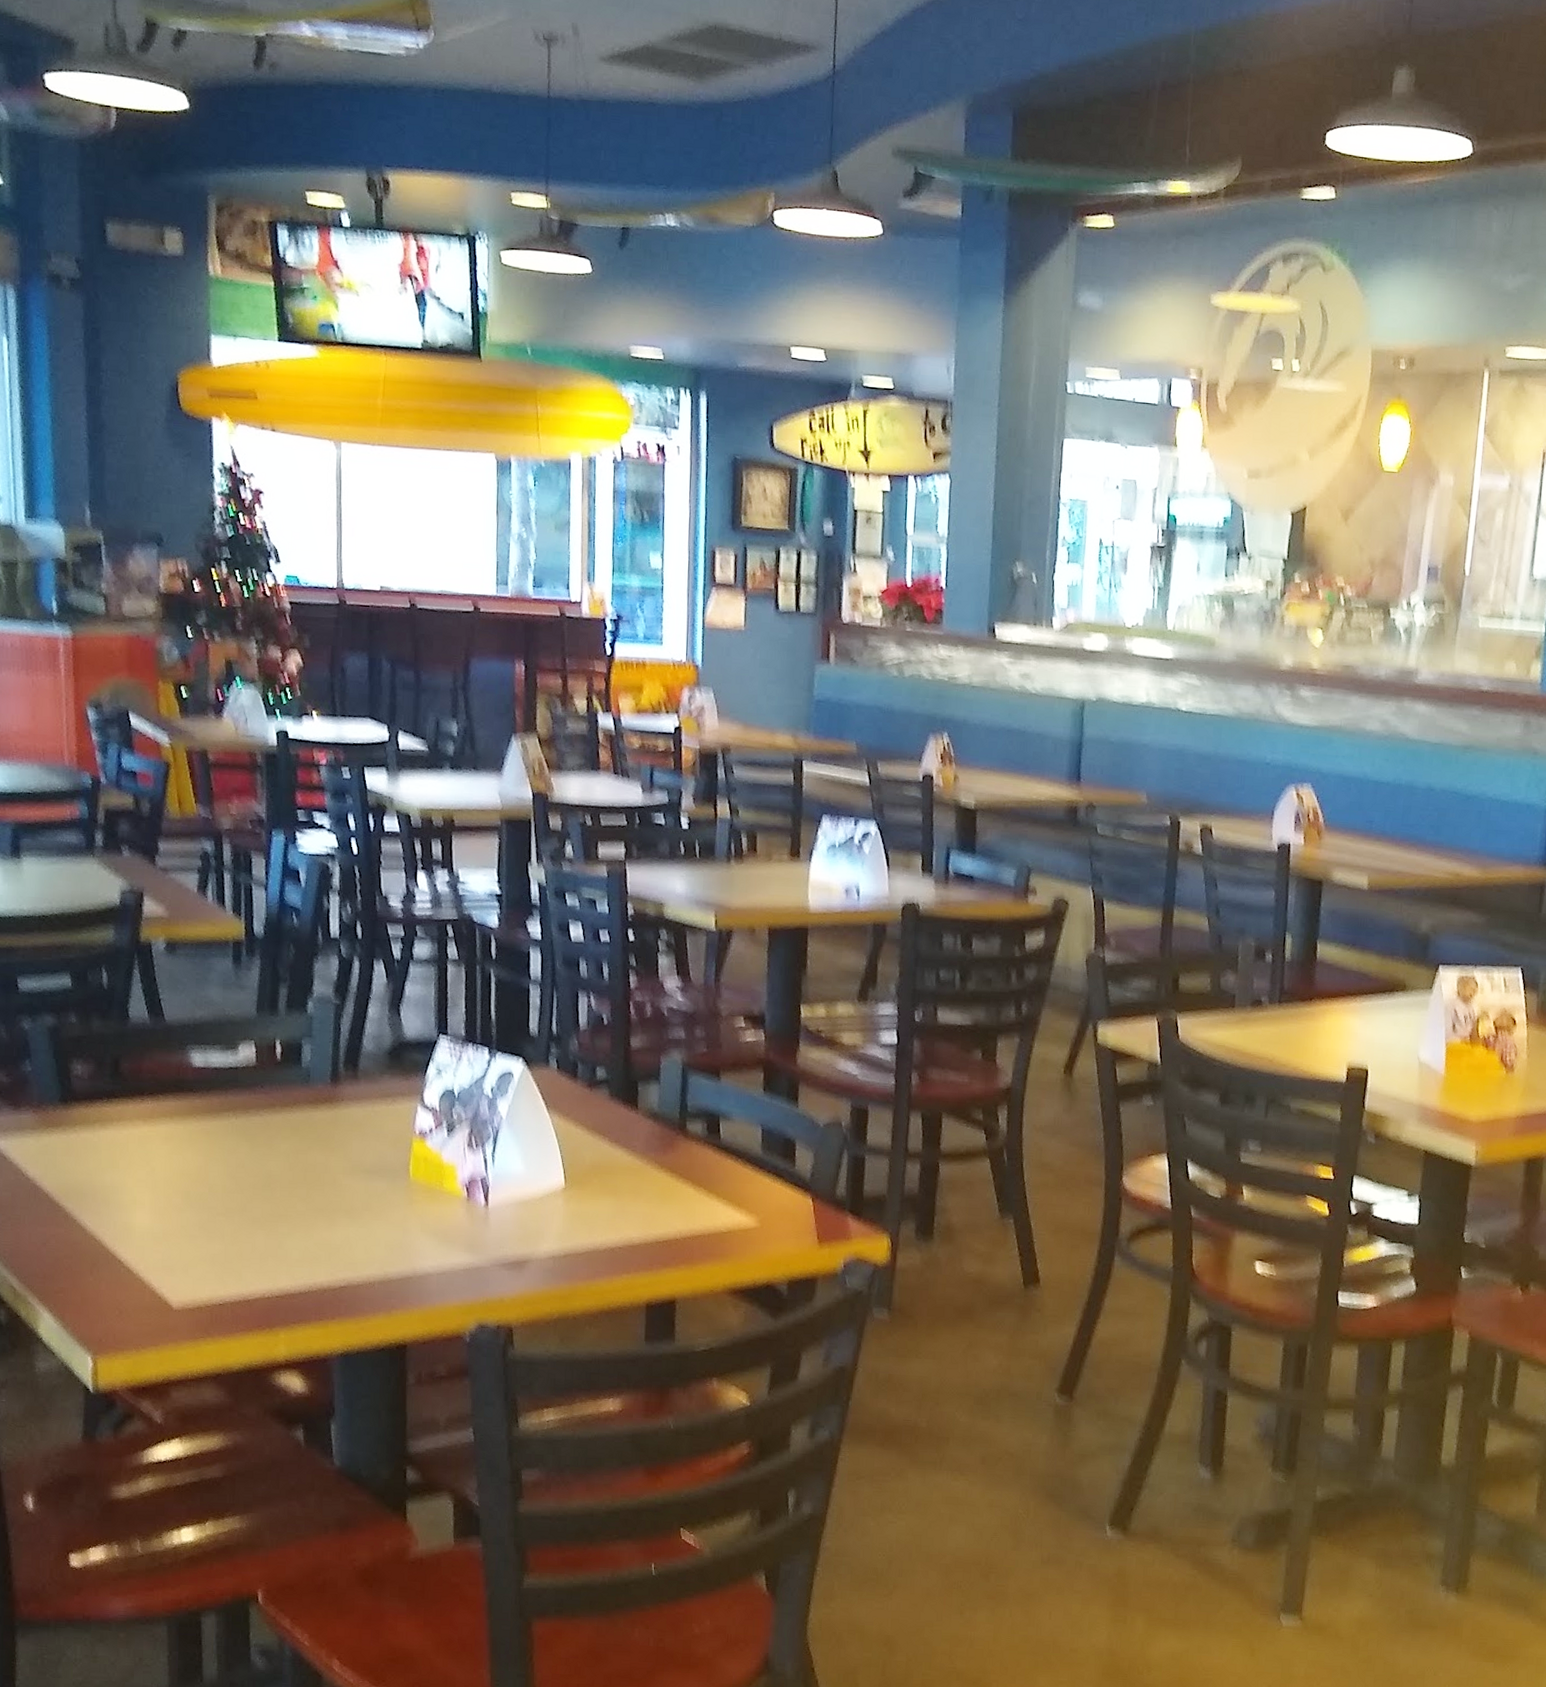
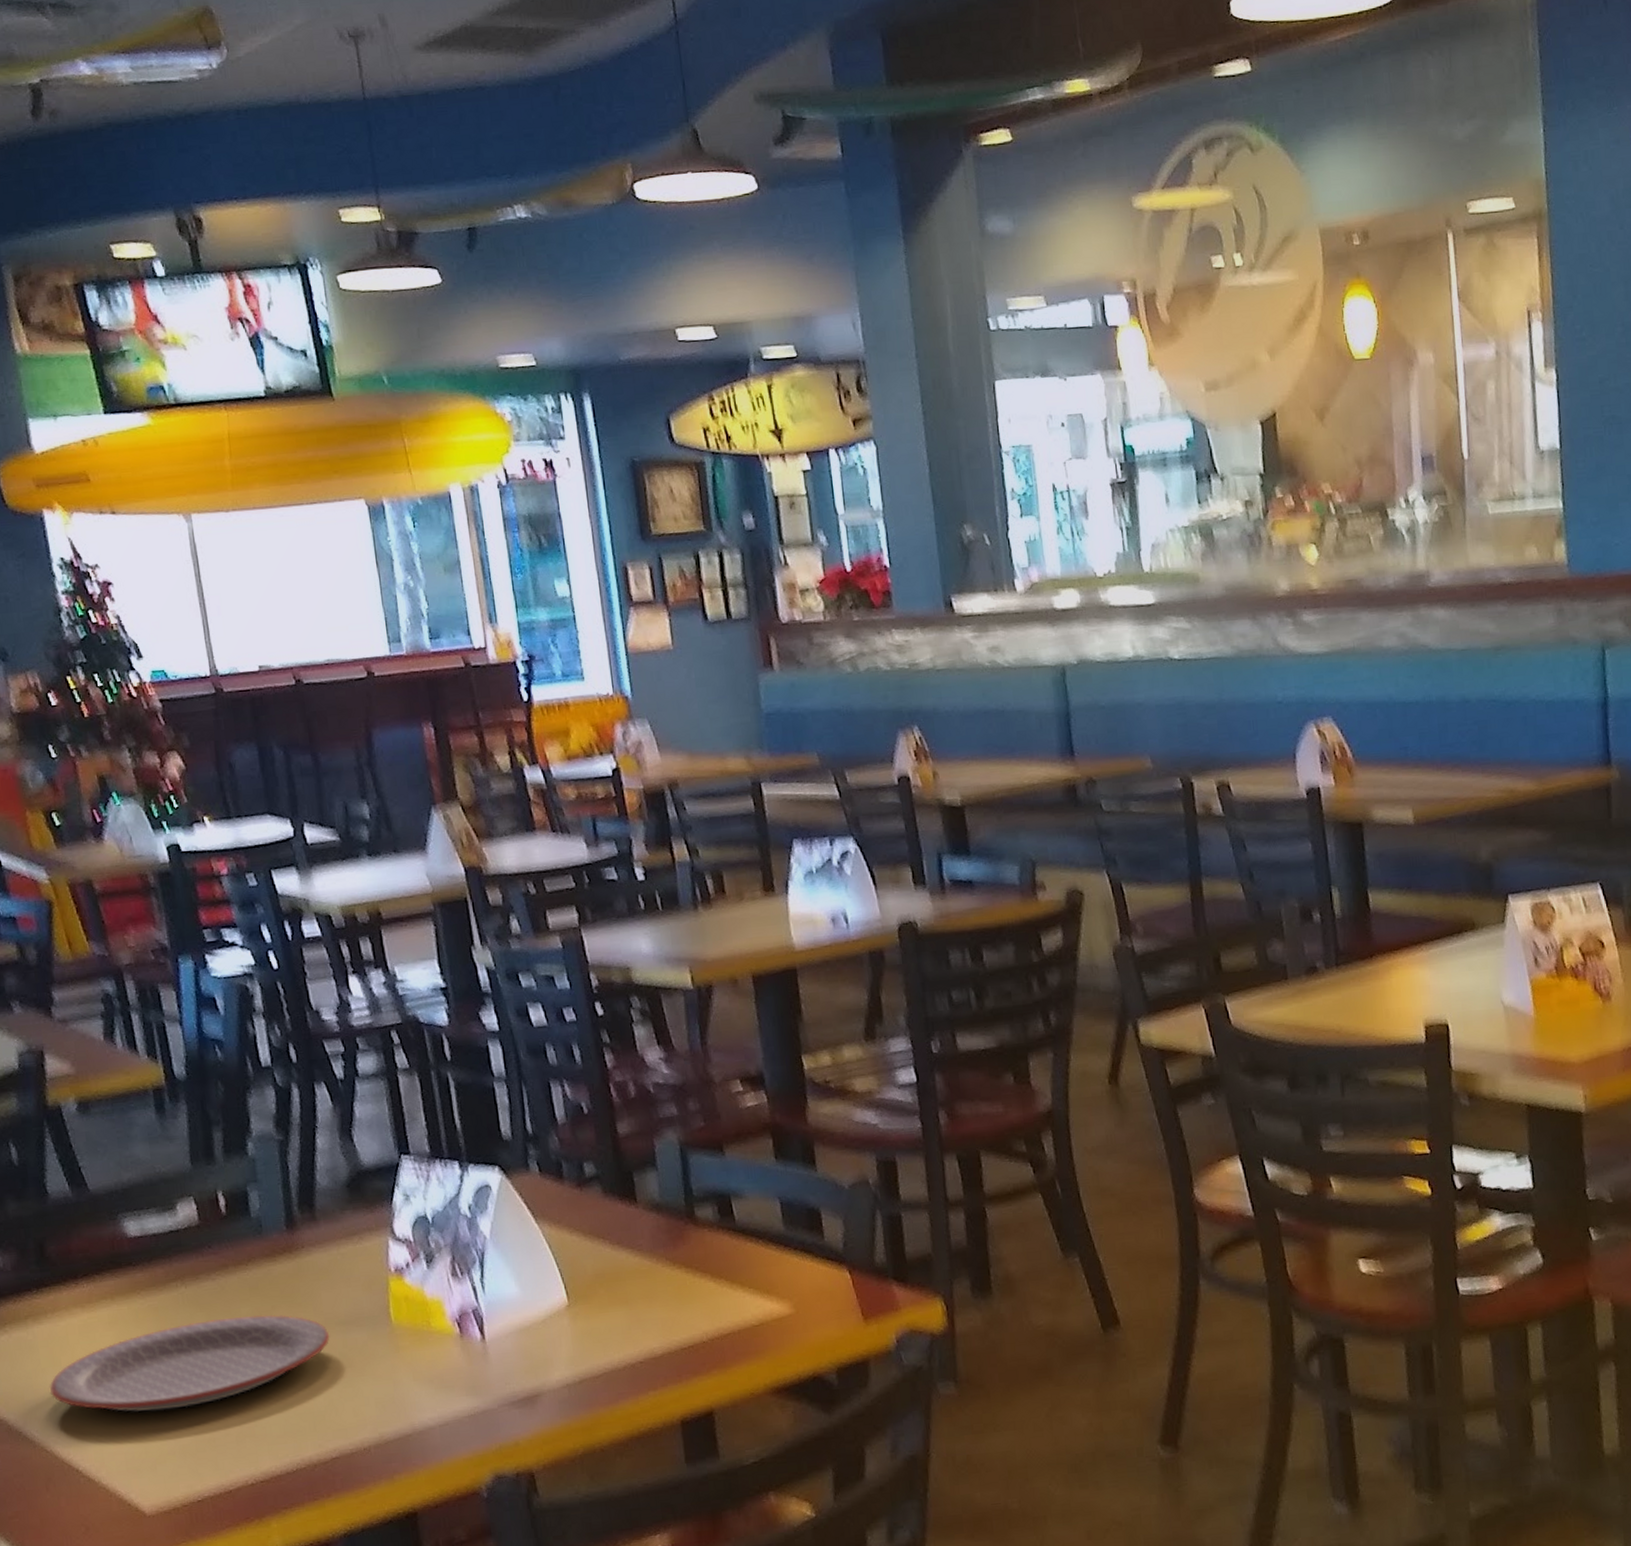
plate: none [105,1149,355,1222] -> present [49,1314,330,1412]

